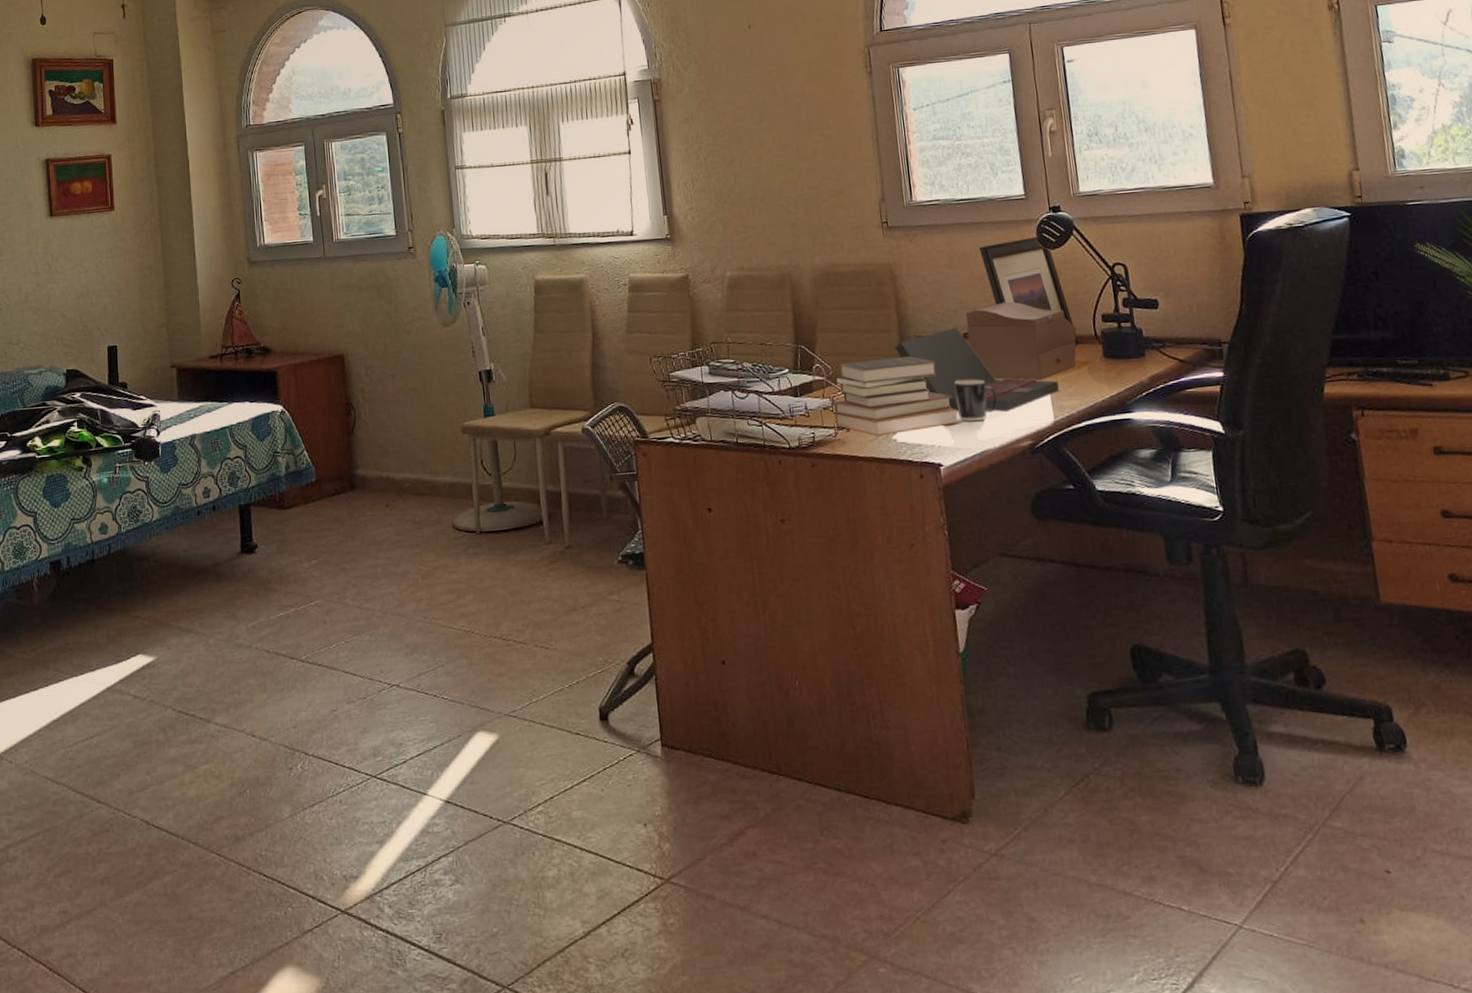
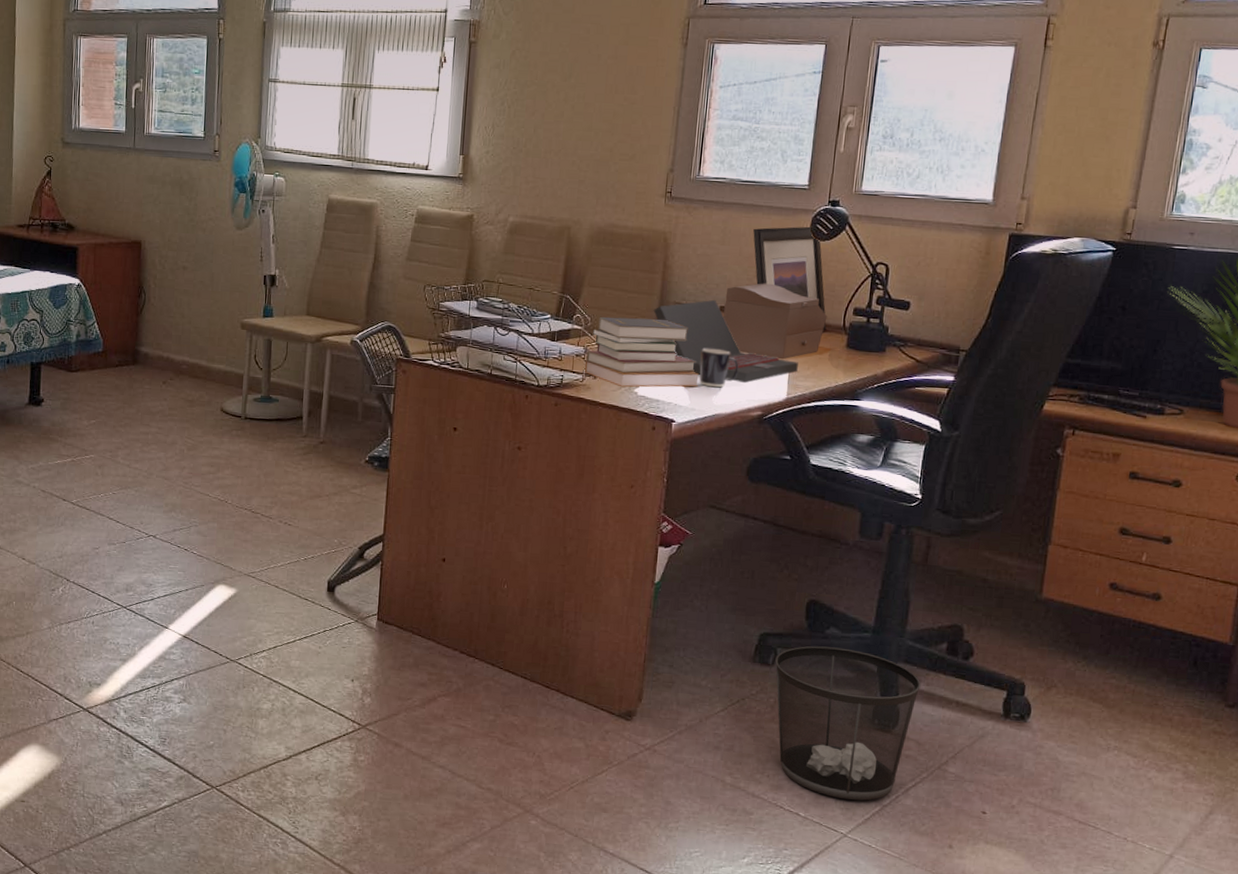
waste bin: none [1111,696,1280,881] -> present [775,646,921,801]

